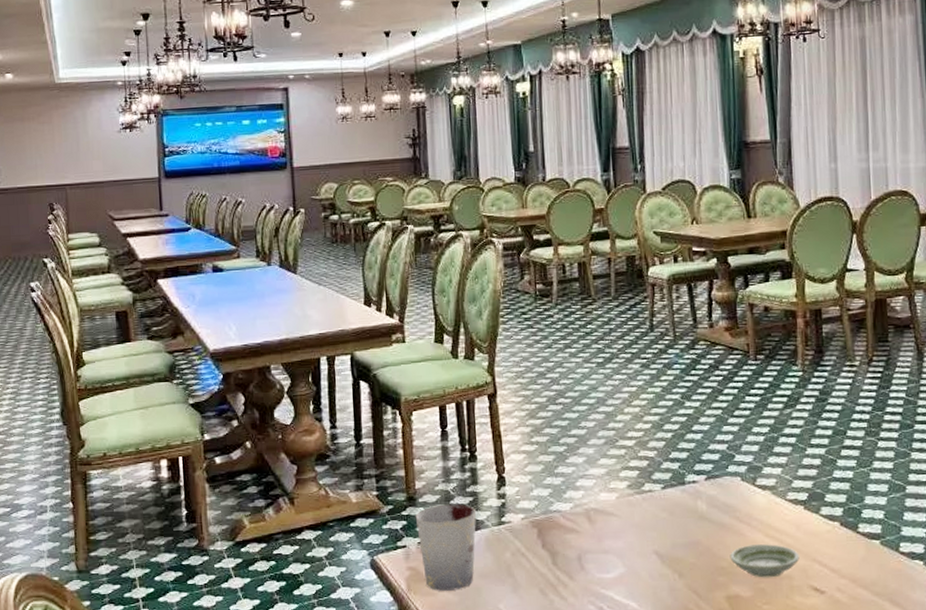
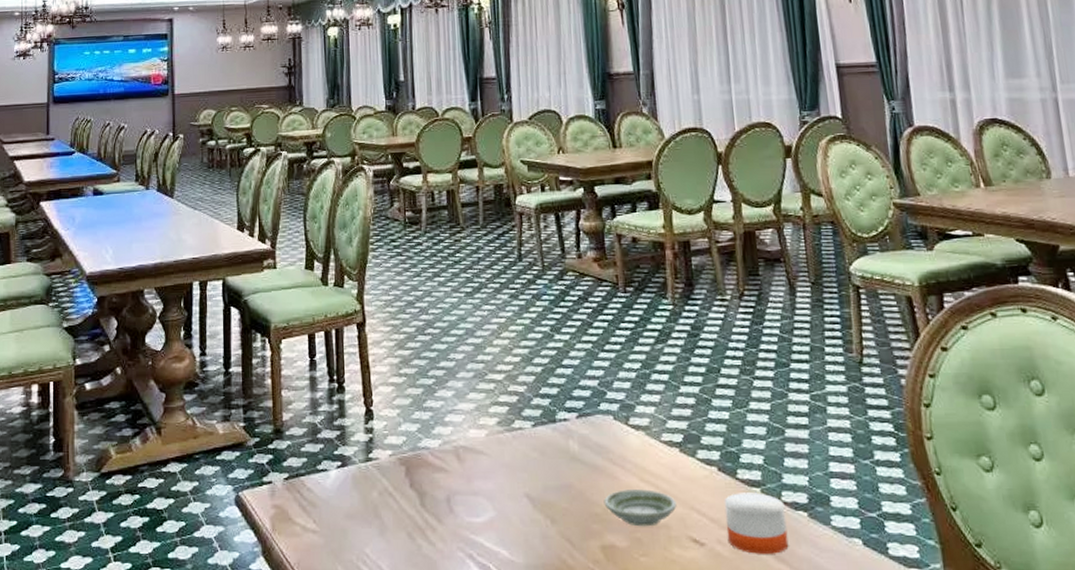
cup: present [415,504,477,591] -> none [281,438,344,532]
candle: none [844,543,904,600] -> present [724,491,789,554]

